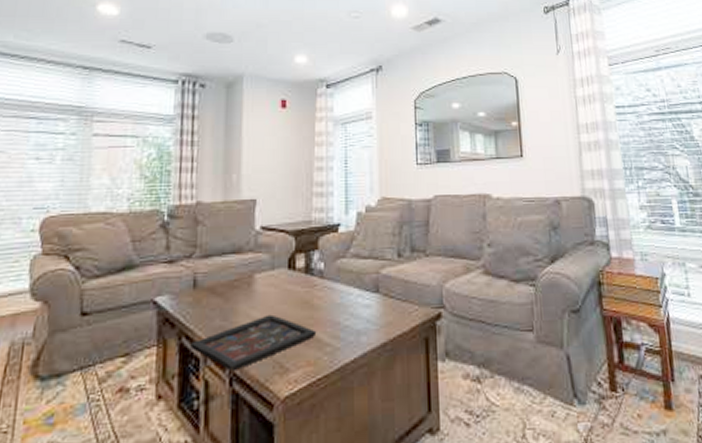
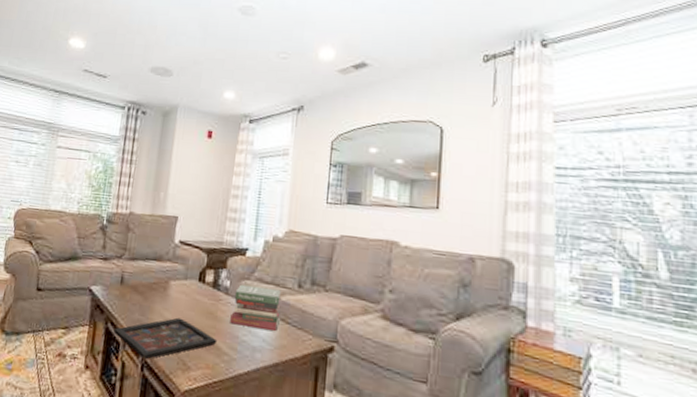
books: none [329,262,383,310] -> present [230,284,281,332]

